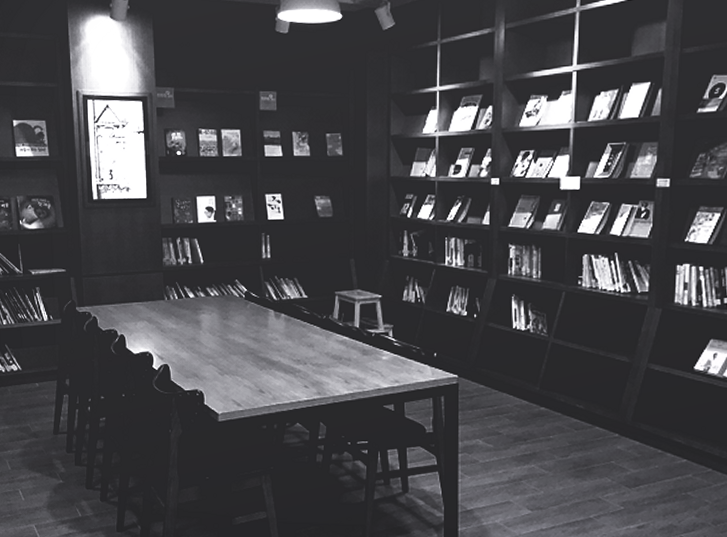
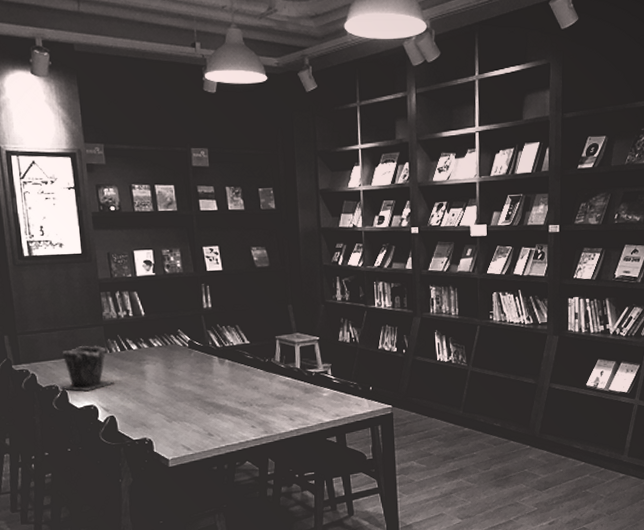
plant pot: none [120,292,171,338] -> present [61,345,115,392]

